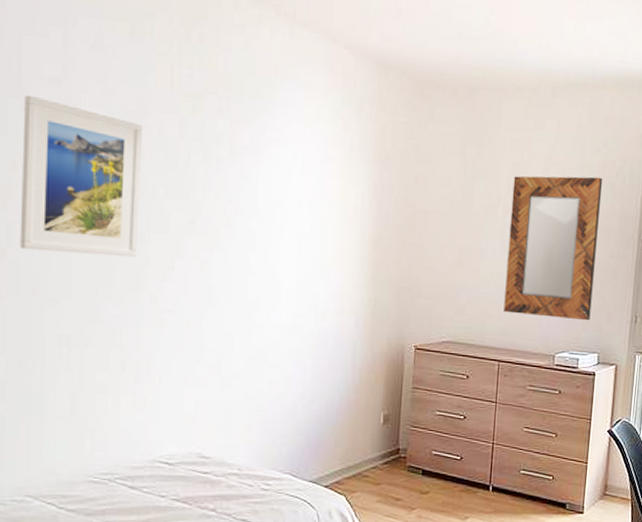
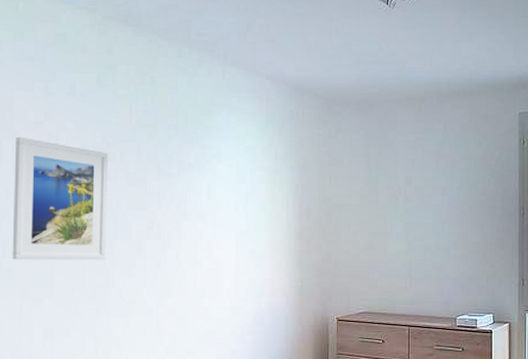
home mirror: present [504,176,602,321] -> none [410,166,484,287]

